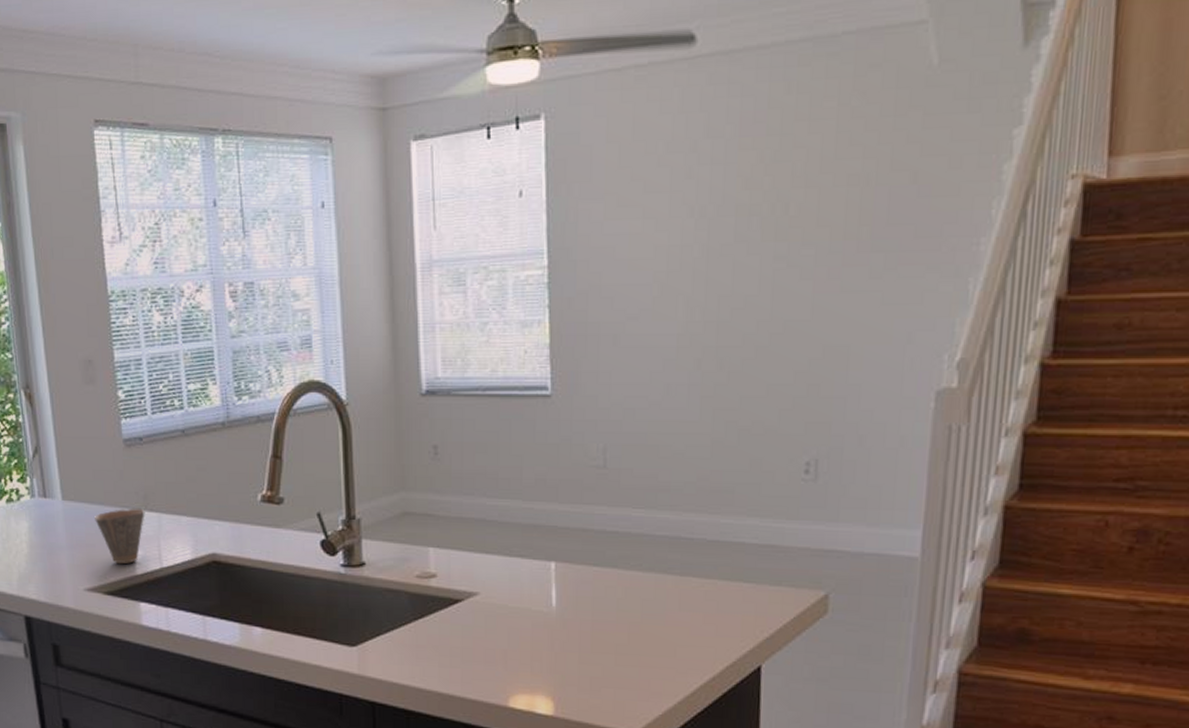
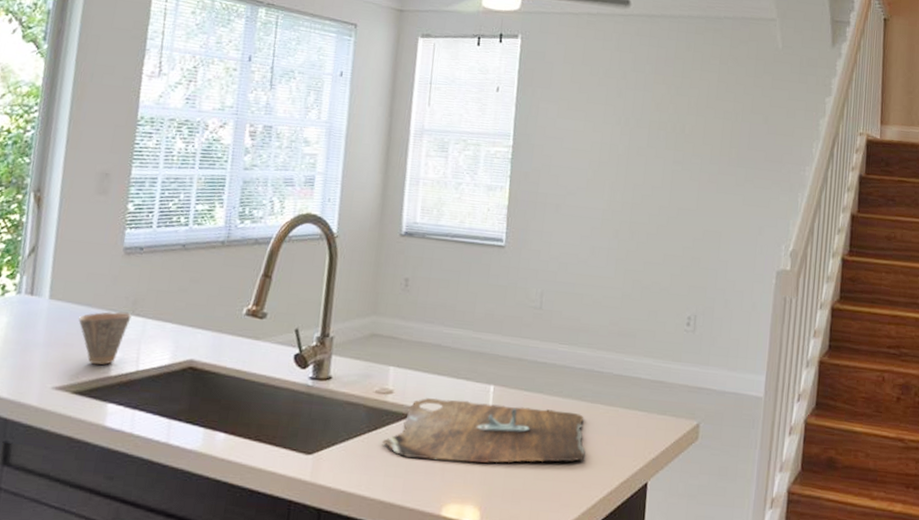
cutting board: none [431,579,676,650] -> present [382,398,585,463]

